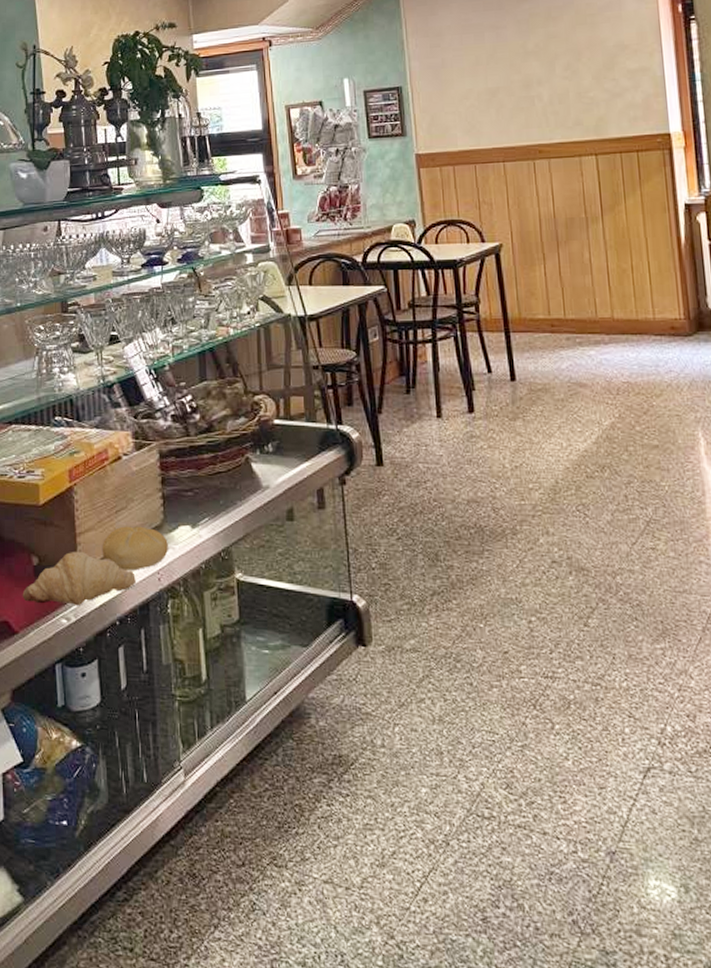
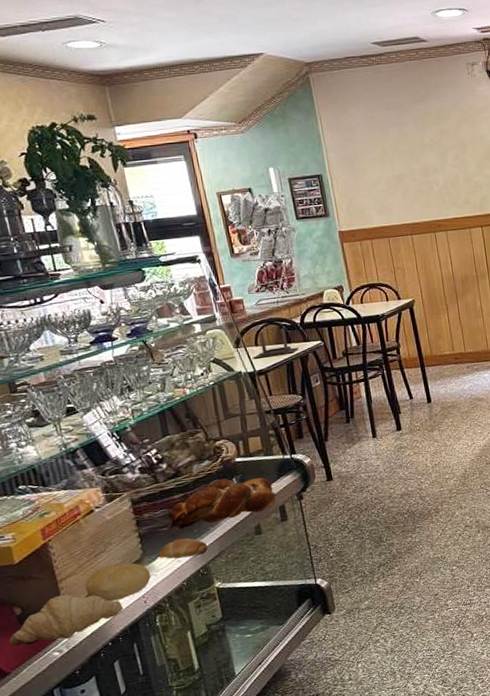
bread roll: none [178,508,233,533] -> present [157,538,208,559]
bread loaf: none [194,443,315,497] -> present [167,477,276,529]
napkin holder: none [304,266,358,301] -> present [252,328,299,359]

